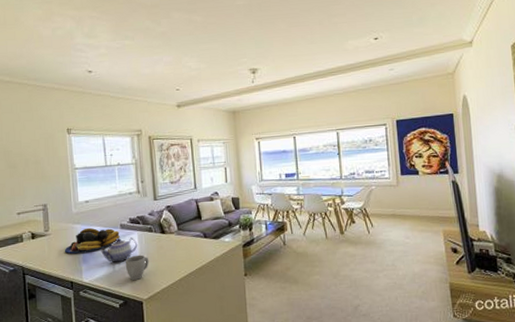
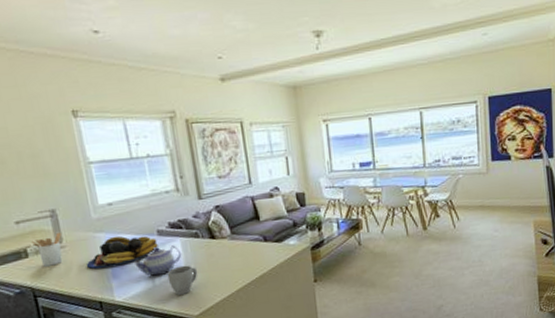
utensil holder: none [27,222,49,250] -> present [32,232,63,267]

